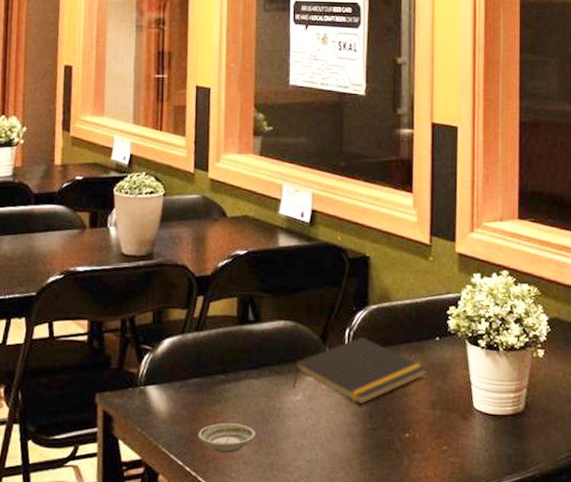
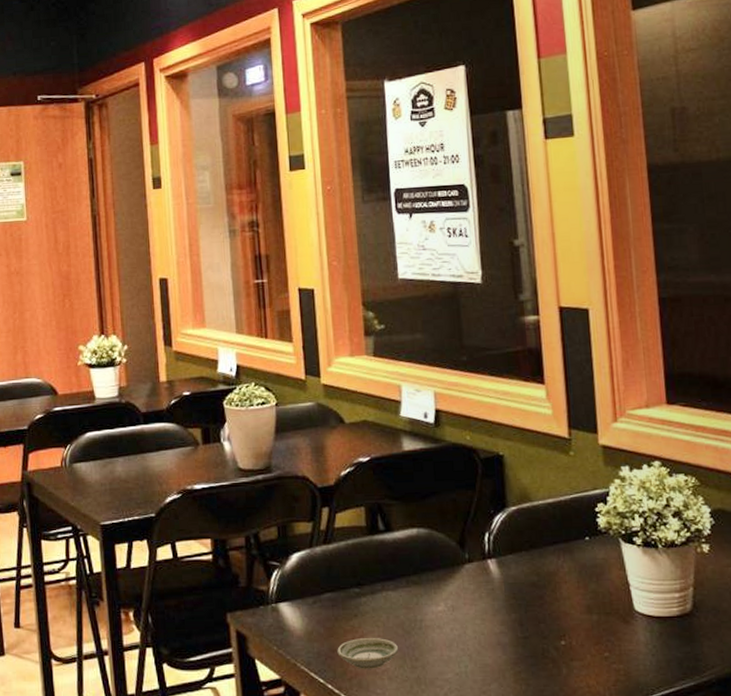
notepad: present [293,336,428,405] -> none [432,540,579,613]

